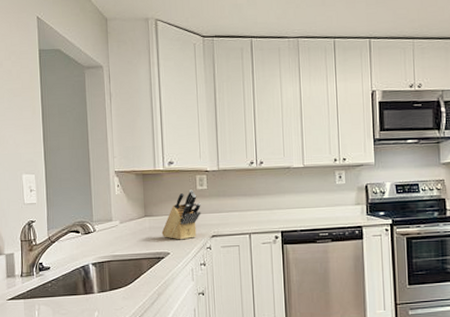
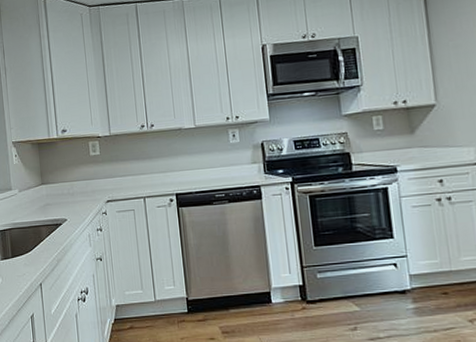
knife block: present [161,189,201,240] -> none [58,156,96,206]

